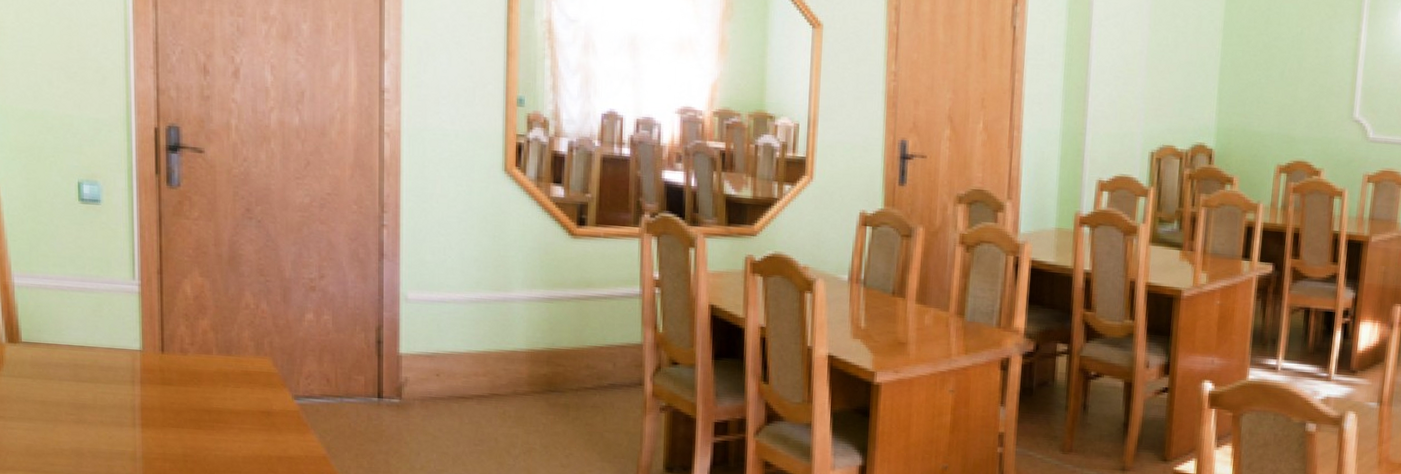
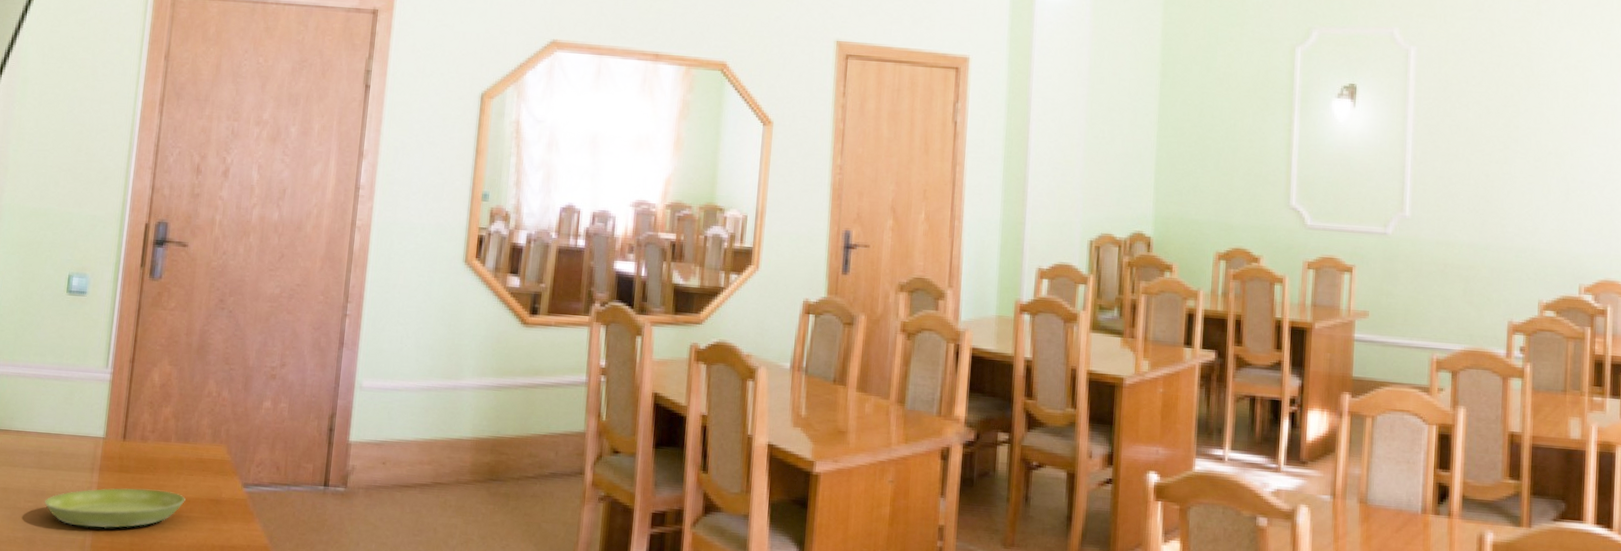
saucer: none [87,400,235,441] -> present [44,488,185,529]

